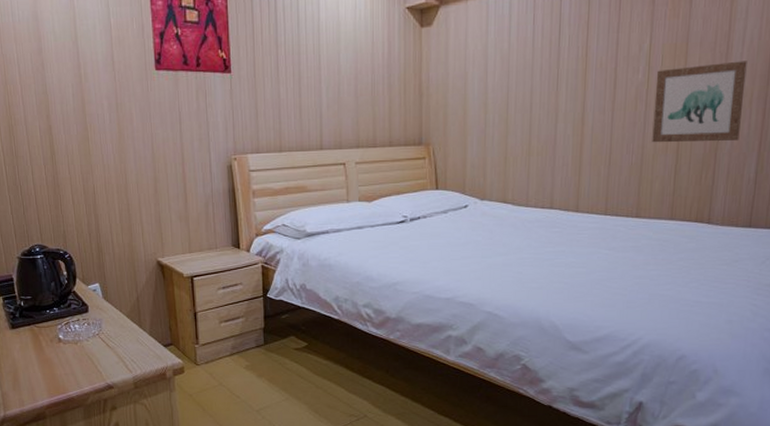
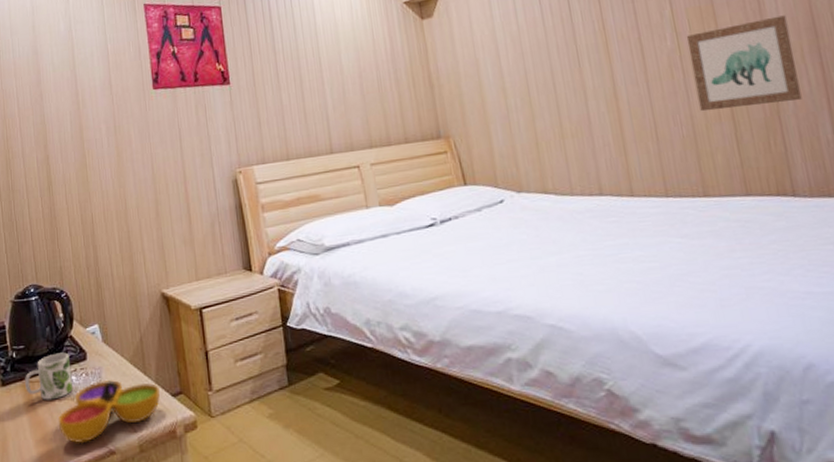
mug: none [32,305,77,343] -> present [25,352,74,400]
decorative bowl: none [63,329,154,379] -> present [58,379,161,444]

